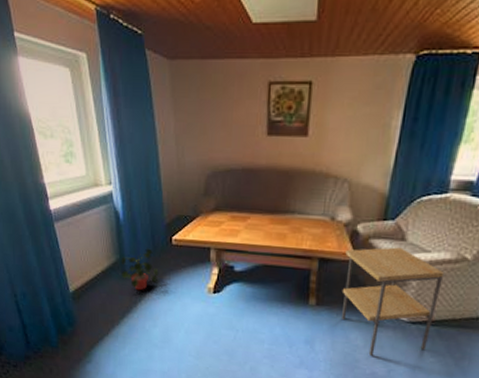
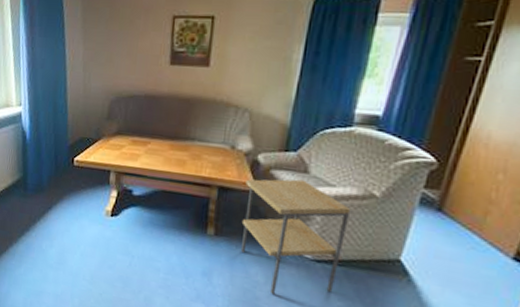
potted plant: present [120,248,159,291] -> none [23,168,59,210]

